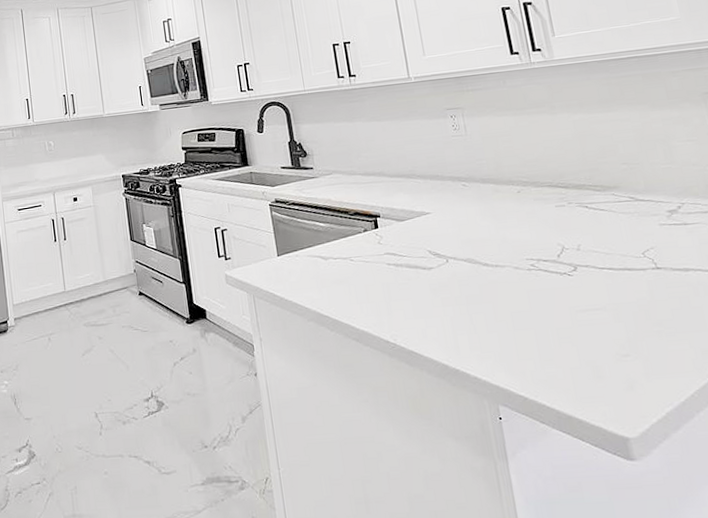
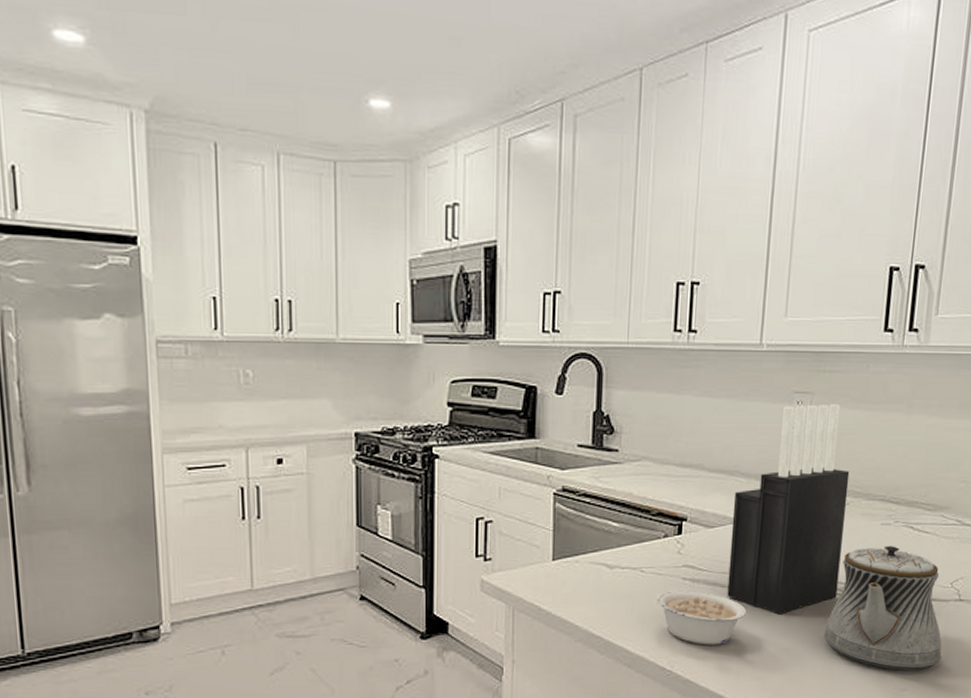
legume: none [368,273,451,320] -> present [655,590,746,645]
knife block: none [416,114,532,290] -> present [727,404,850,615]
teapot: none [528,223,656,337] -> present [824,545,942,671]

